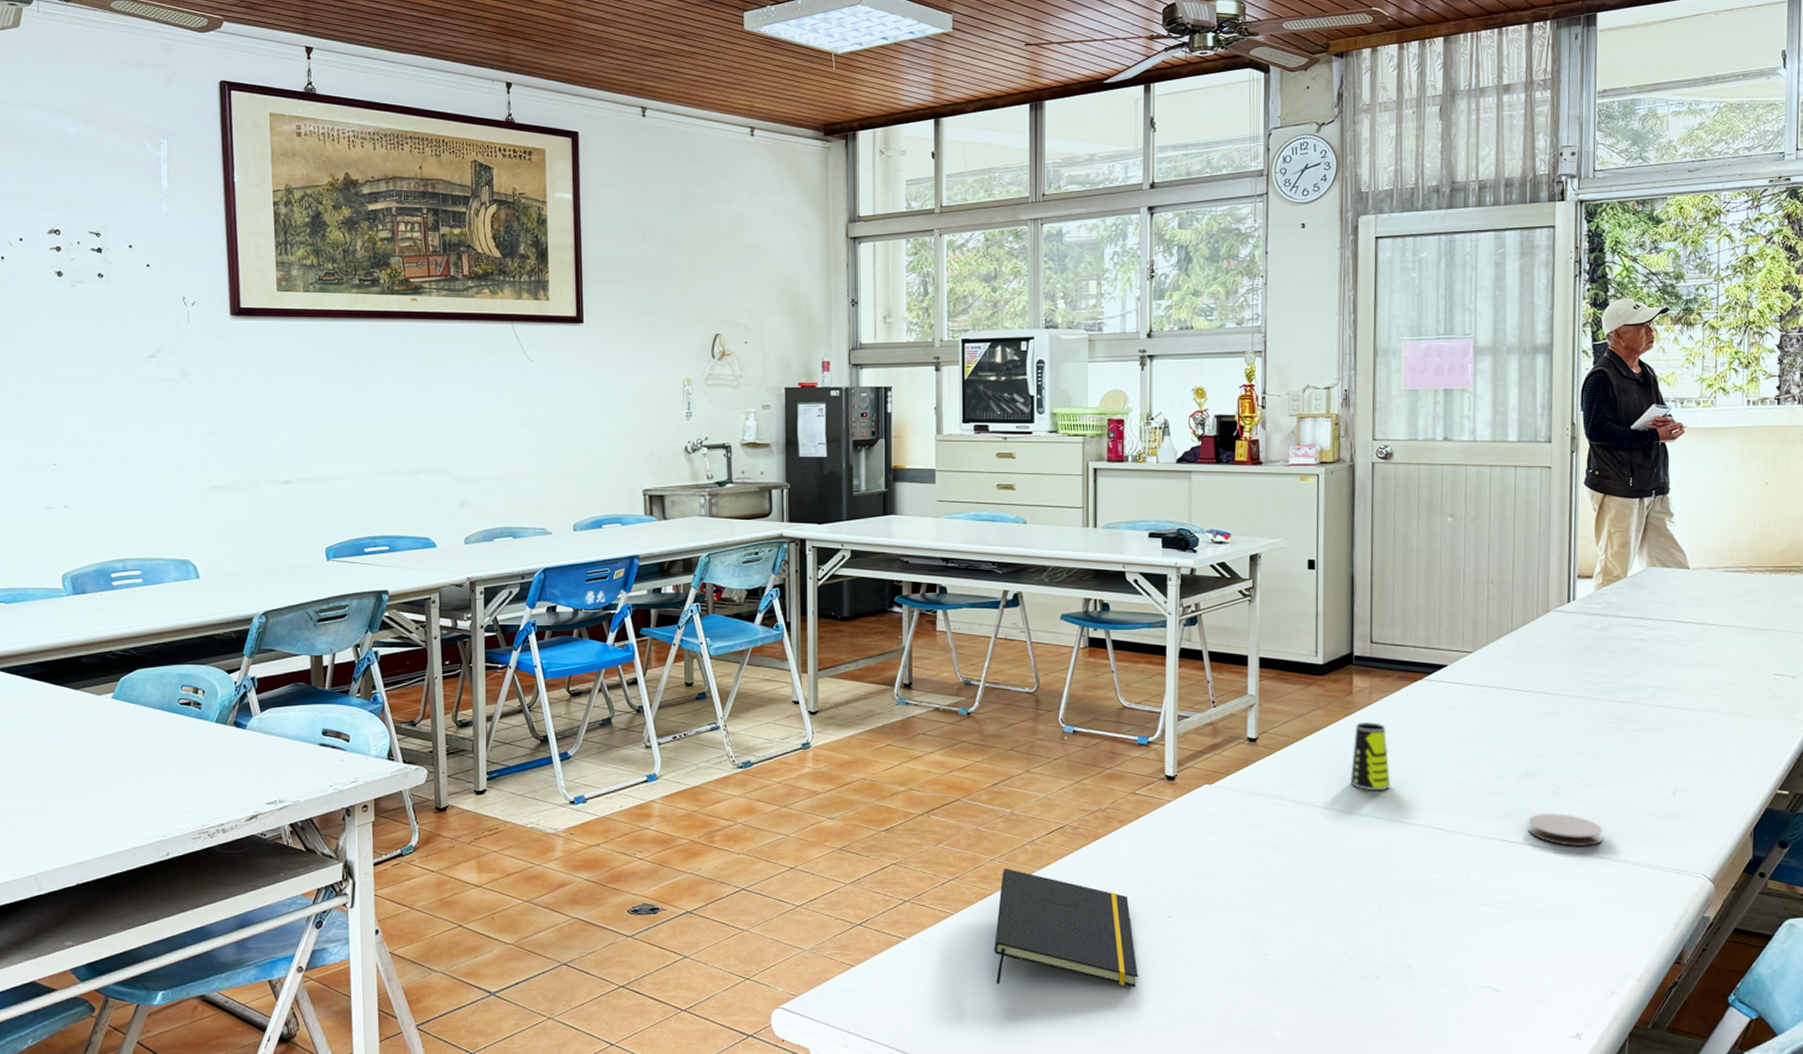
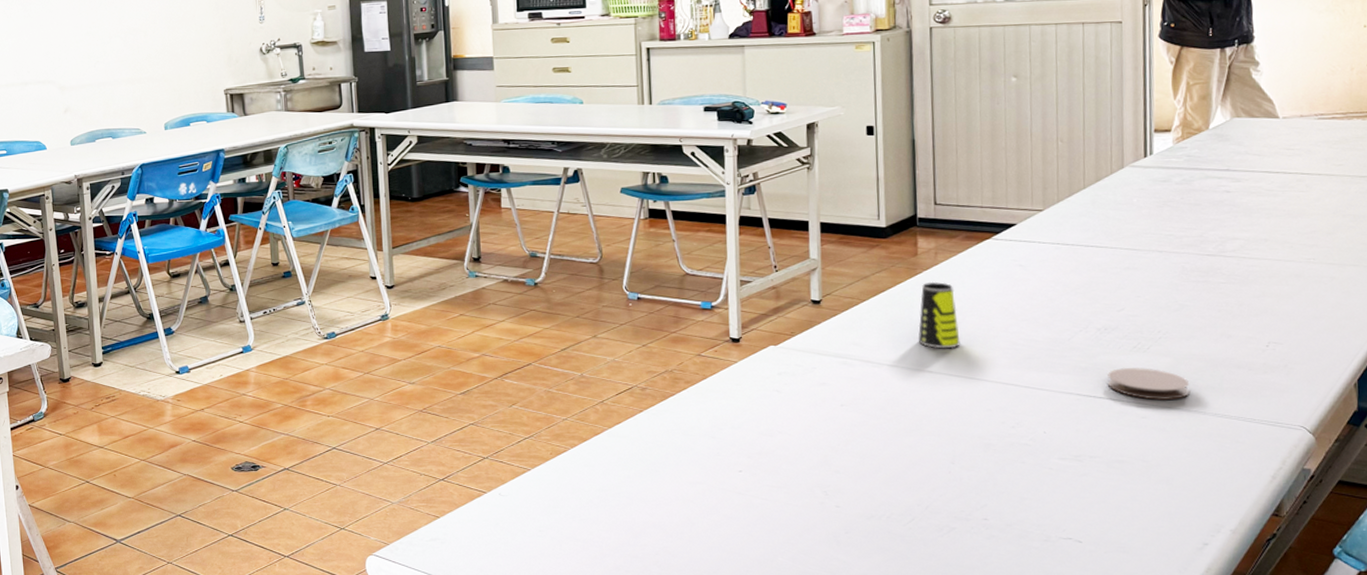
notepad: present [994,867,1138,988] -> none [570,426,711,538]

